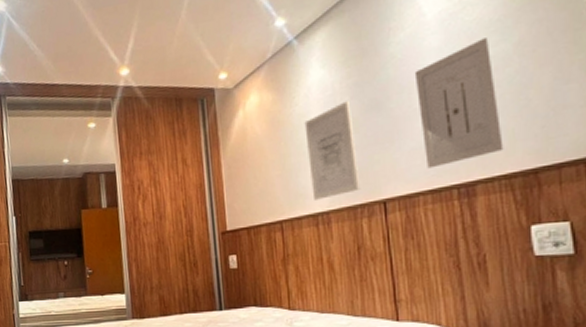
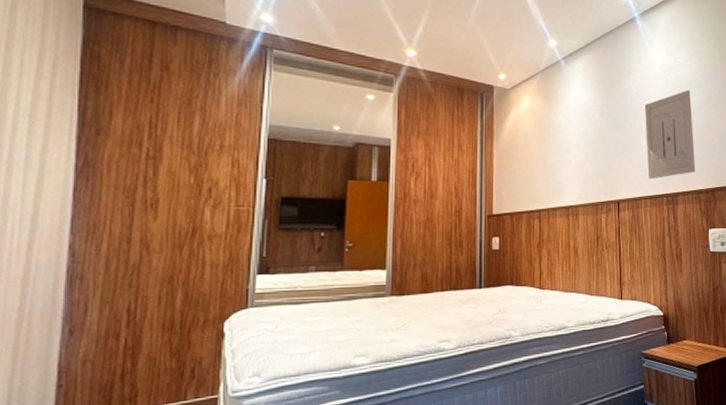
wall art: present [304,101,361,200] -> none [564,117,602,195]

